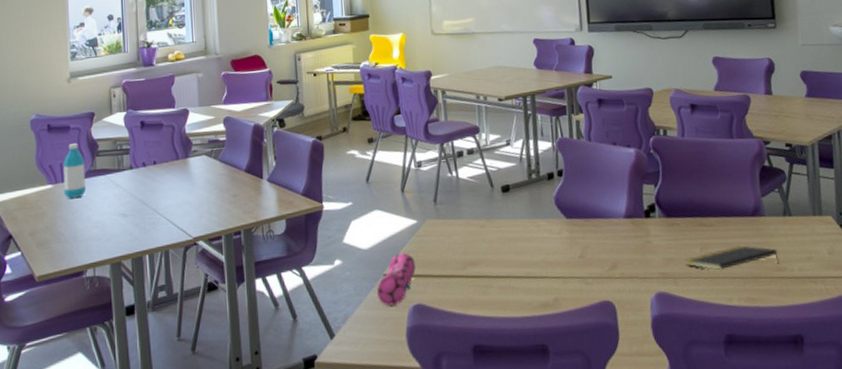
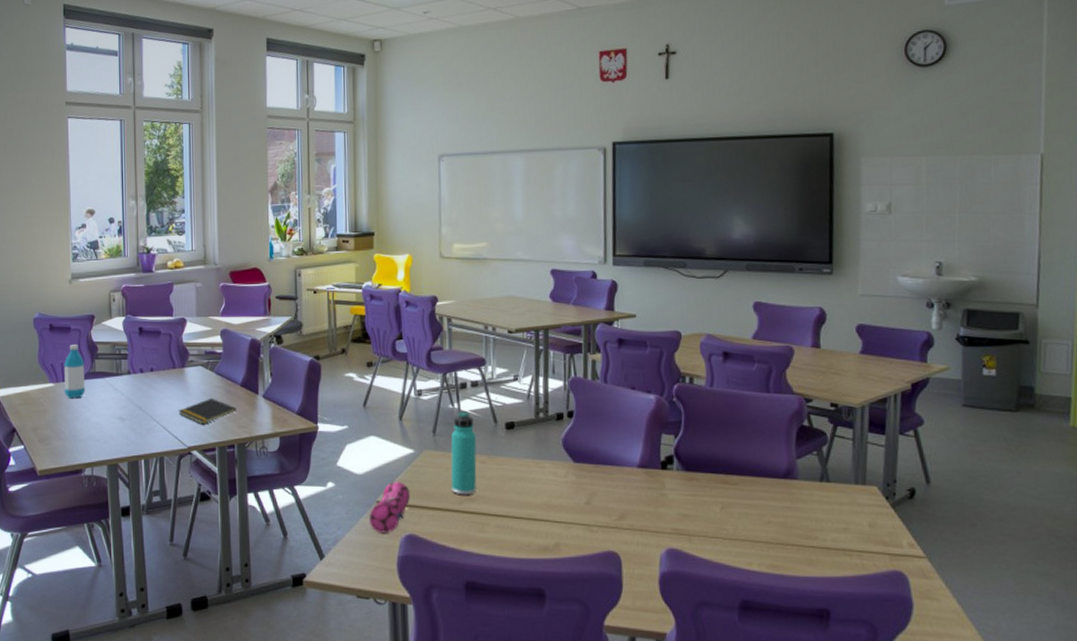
notepad: none [182,186,241,214] -> present [178,397,236,425]
thermos bottle: none [451,177,478,261] -> present [450,410,477,495]
notepad: present [685,245,780,270] -> none [702,507,810,533]

